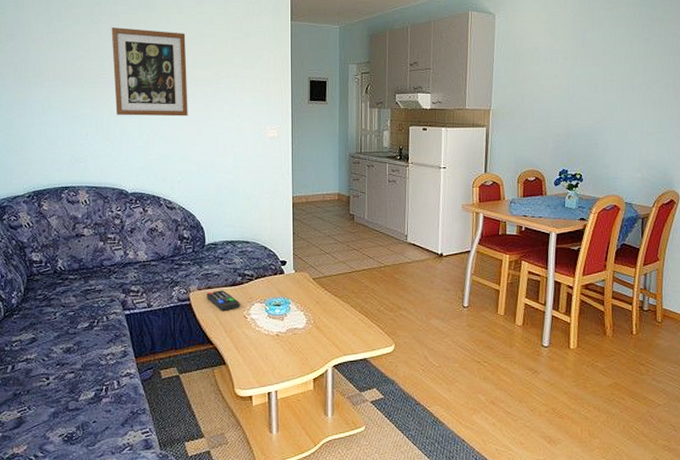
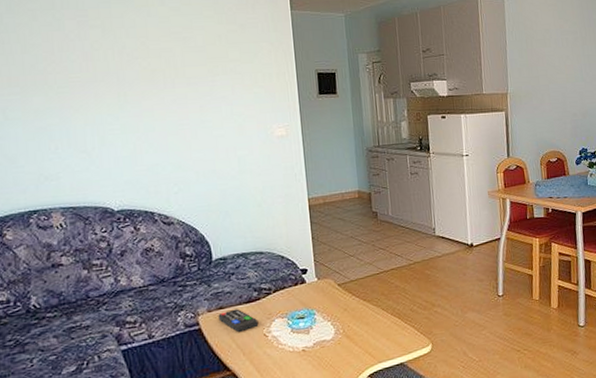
wall art: present [111,27,188,117] -> none [78,23,181,124]

